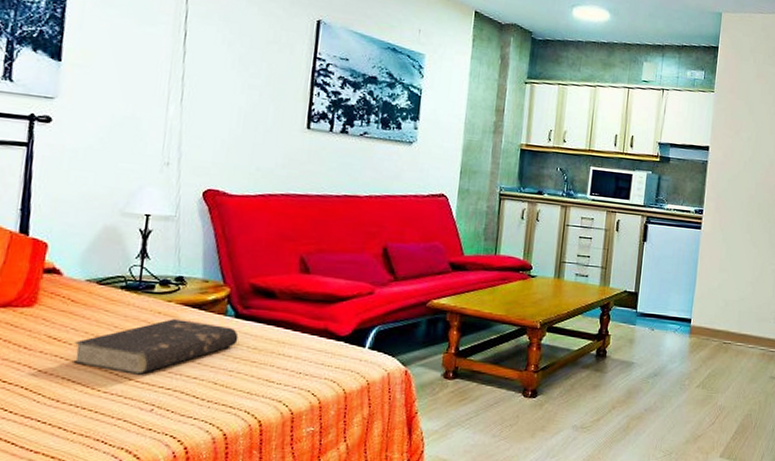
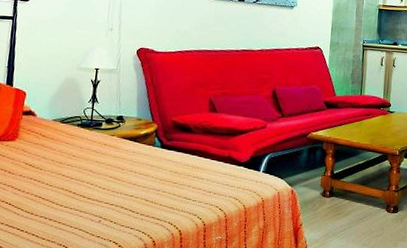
book: present [73,319,239,375] -> none [43,149,164,193]

